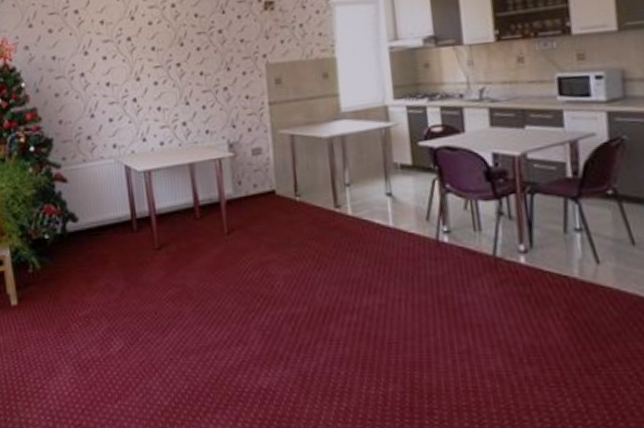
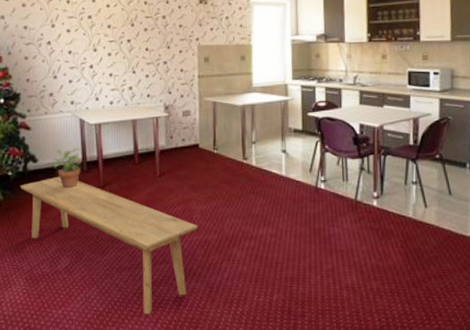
bench: none [59,238,282,411] -> present [20,176,198,315]
potted plant: none [95,200,130,252] -> present [52,147,81,188]

